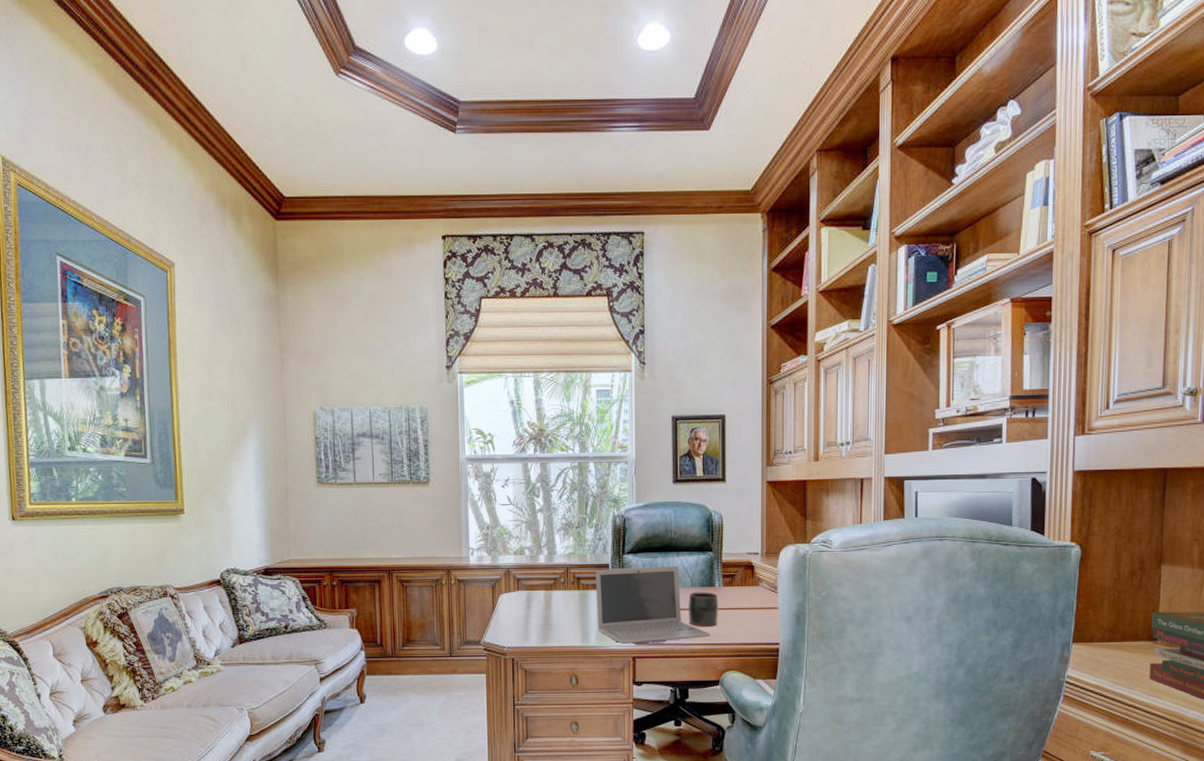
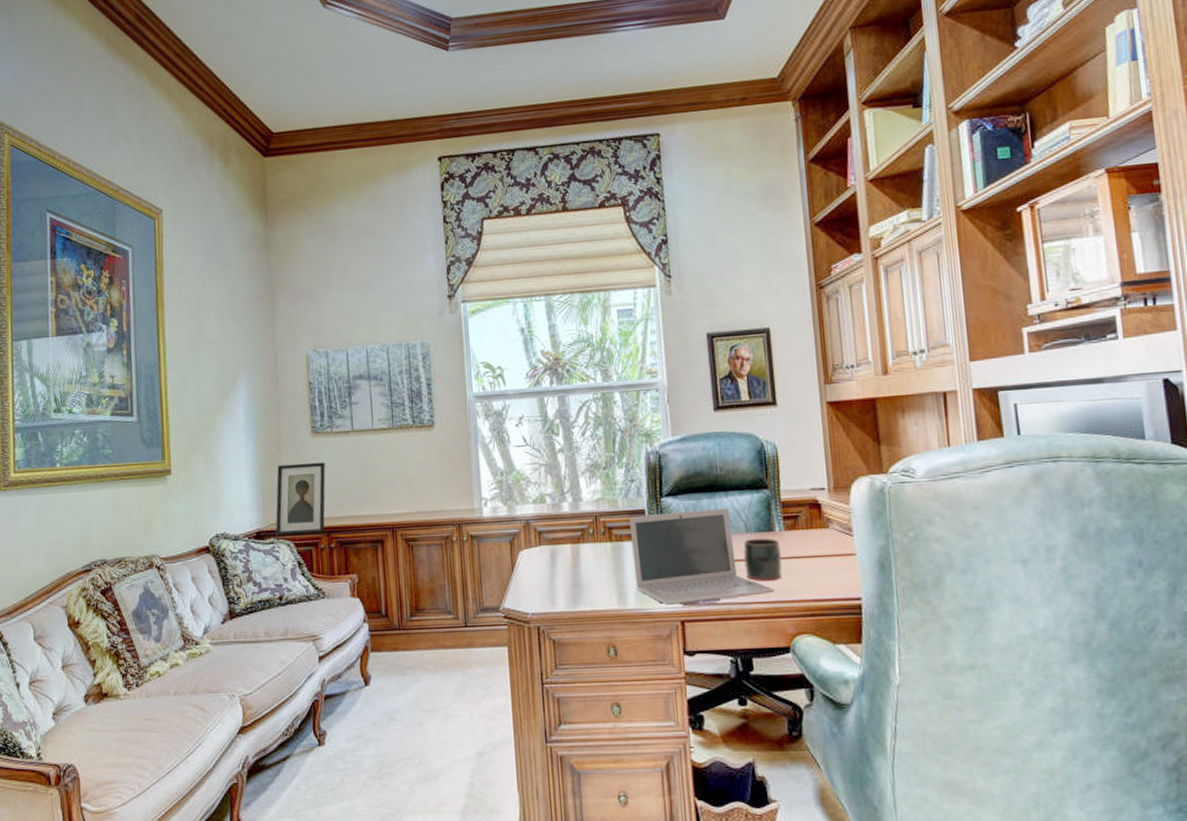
picture frame: none [282,509,330,573] -> present [275,462,326,536]

